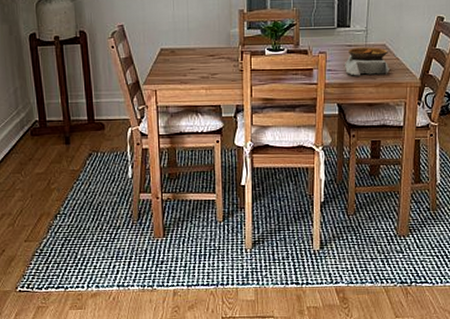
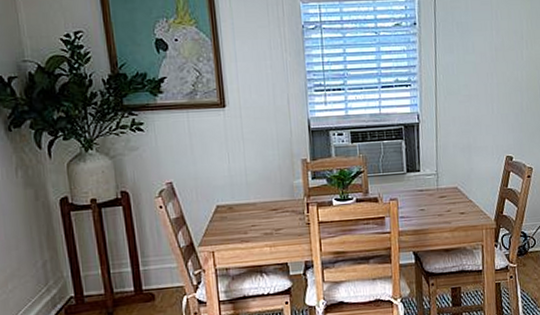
bowl: present [345,47,391,76] -> none [417,191,465,222]

